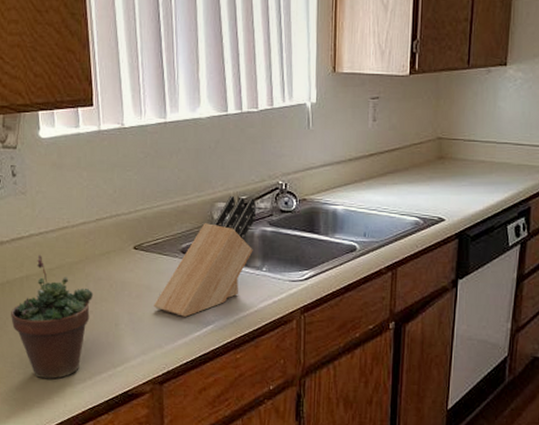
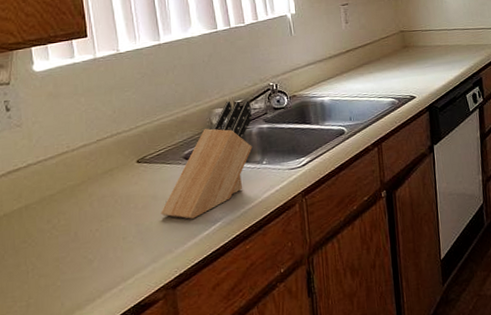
succulent plant: present [11,254,94,379] -> none [10,182,99,307]

